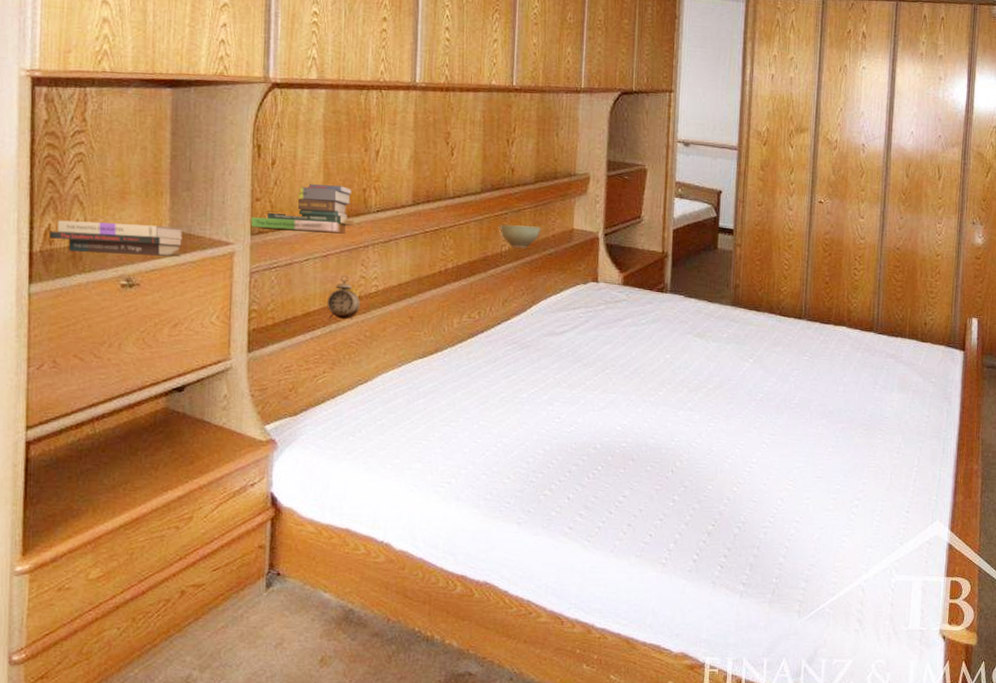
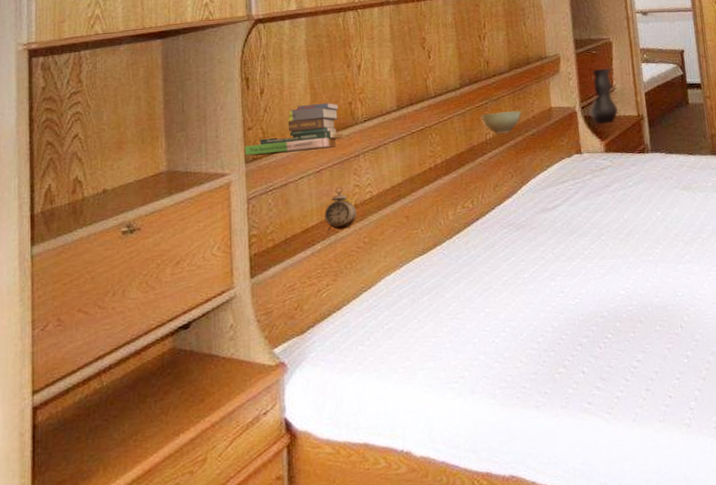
books: present [50,220,184,257] -> none [50,167,180,208]
vase: none [613,196,643,255] -> present [590,68,619,124]

